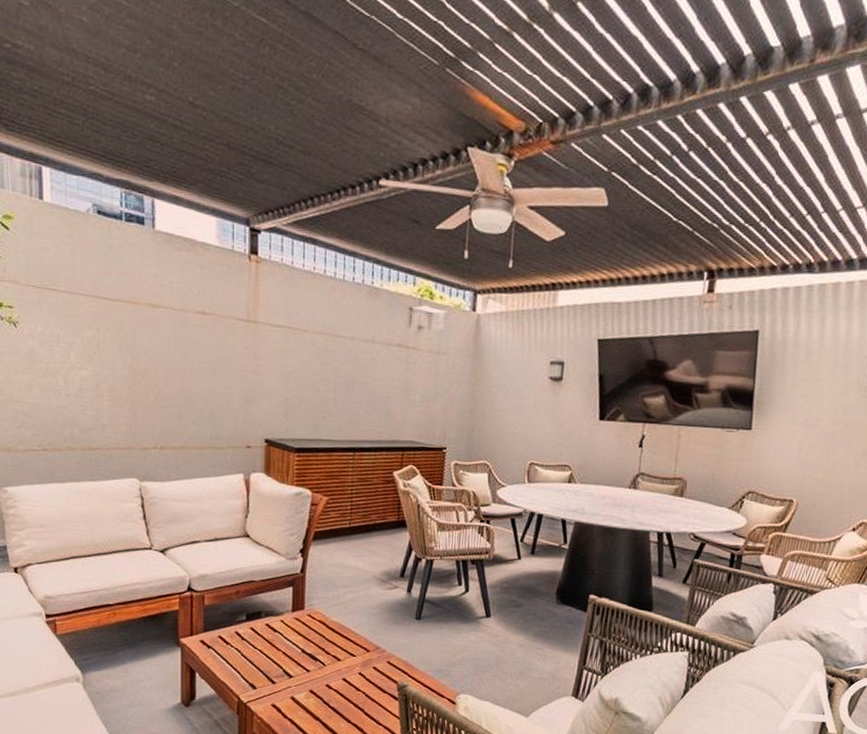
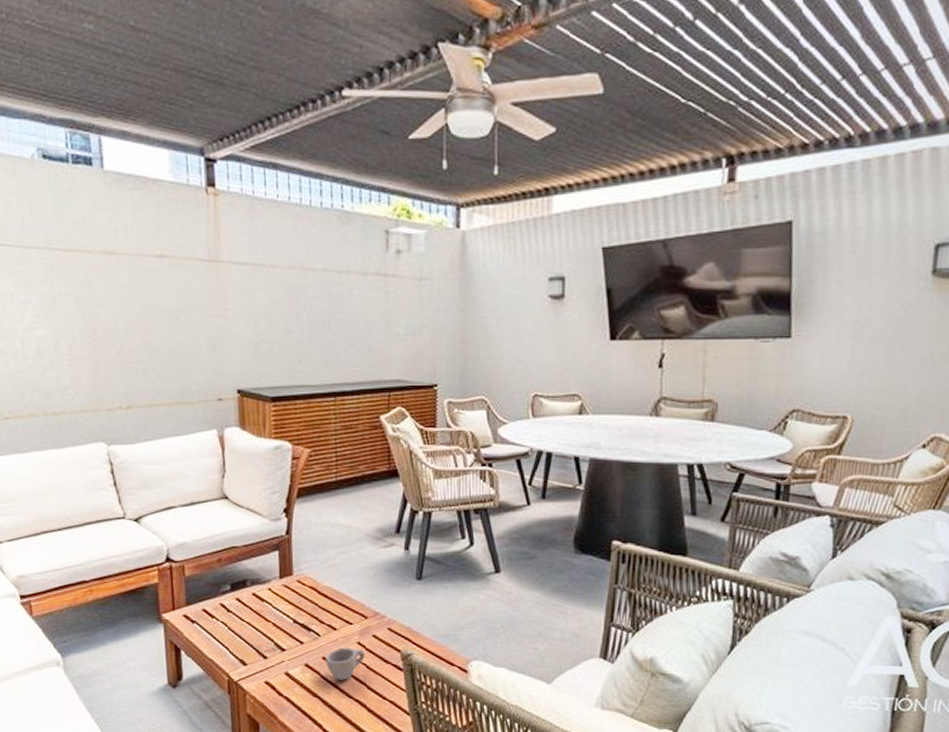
cup: none [329,677,365,706] -> present [326,648,366,680]

